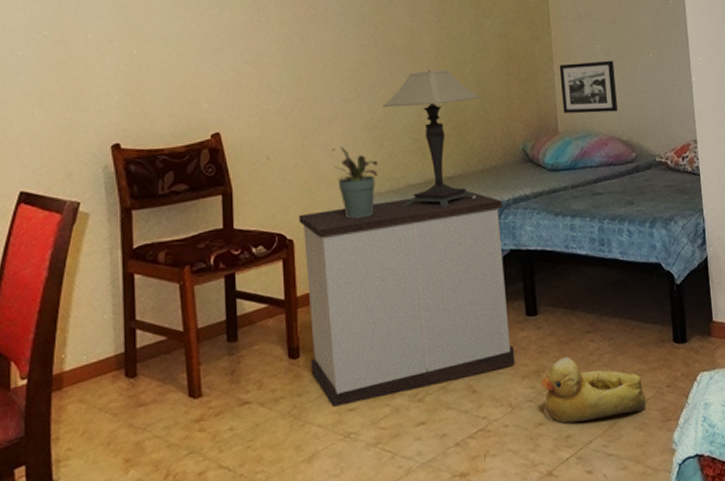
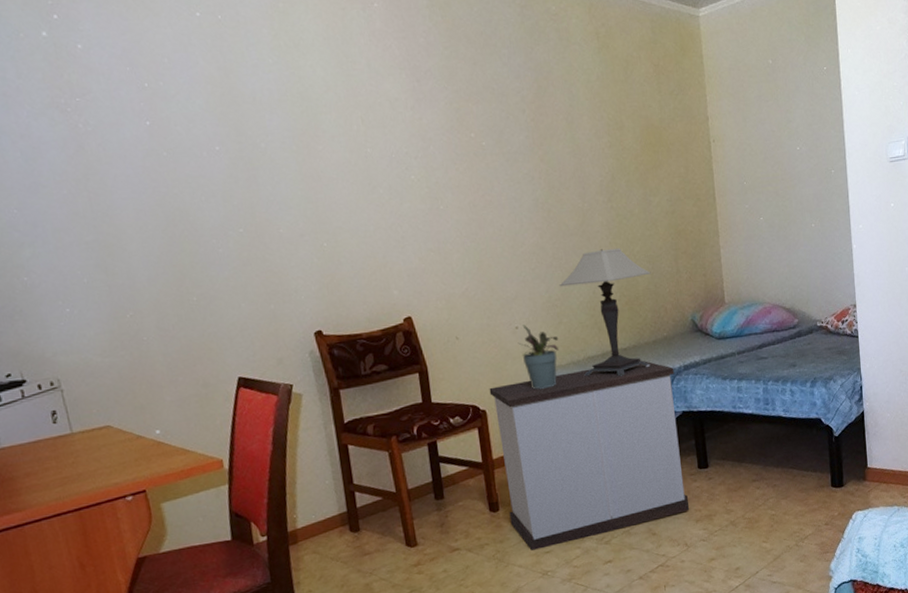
rubber duck: present [541,356,646,424] -> none [712,502,807,559]
picture frame: present [559,60,618,114] -> none [724,231,781,285]

